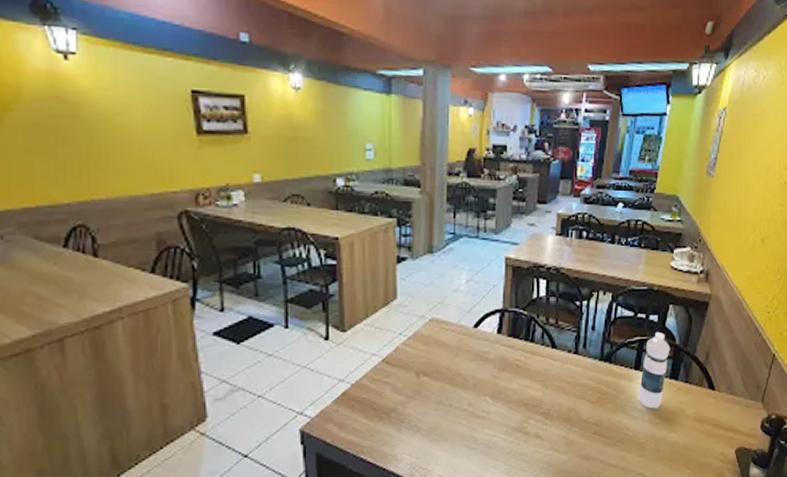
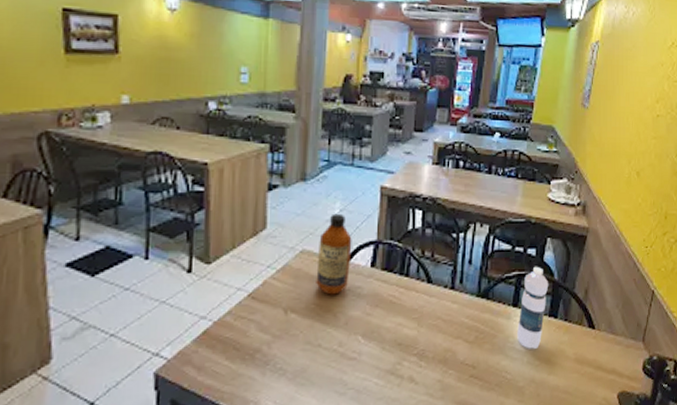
bottle: none [445,283,479,360] -> present [316,213,352,295]

